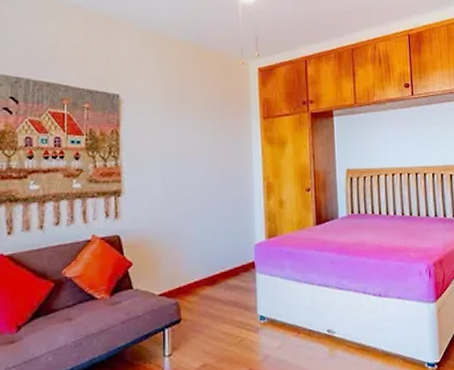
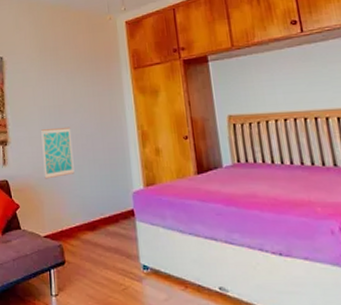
wall art: none [161,176,196,233] -> present [41,127,75,179]

